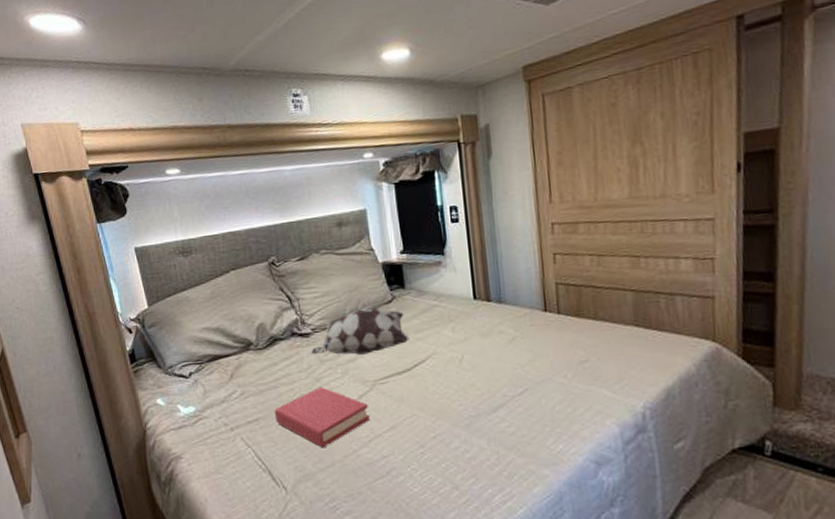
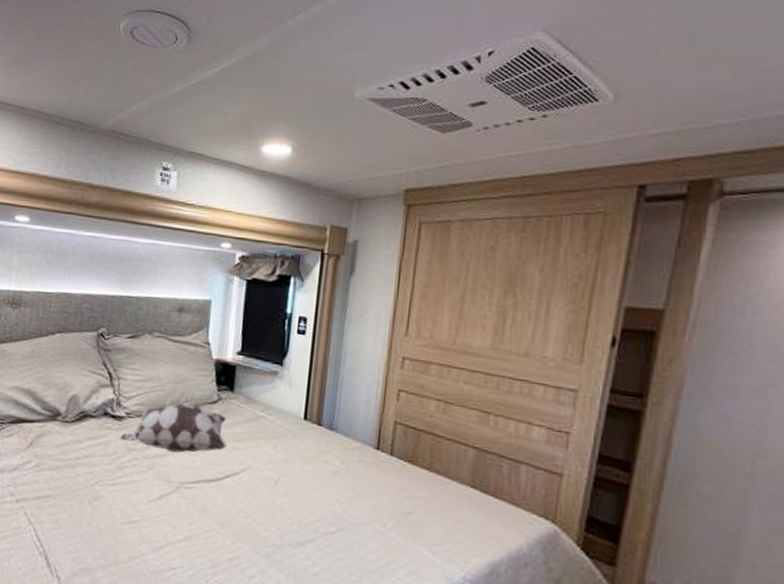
hardback book: present [274,387,371,448] -> none [65,476,167,544]

